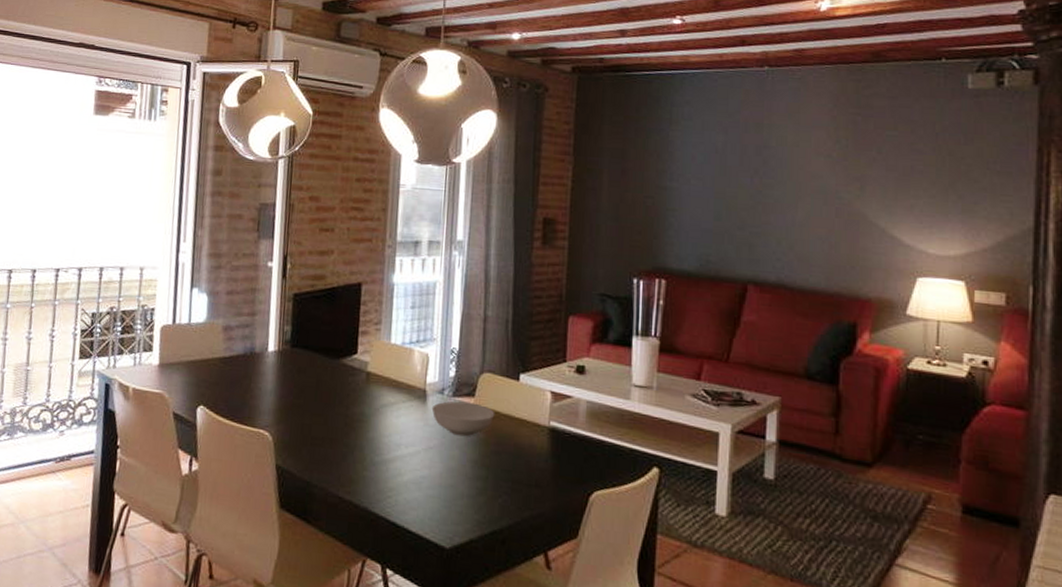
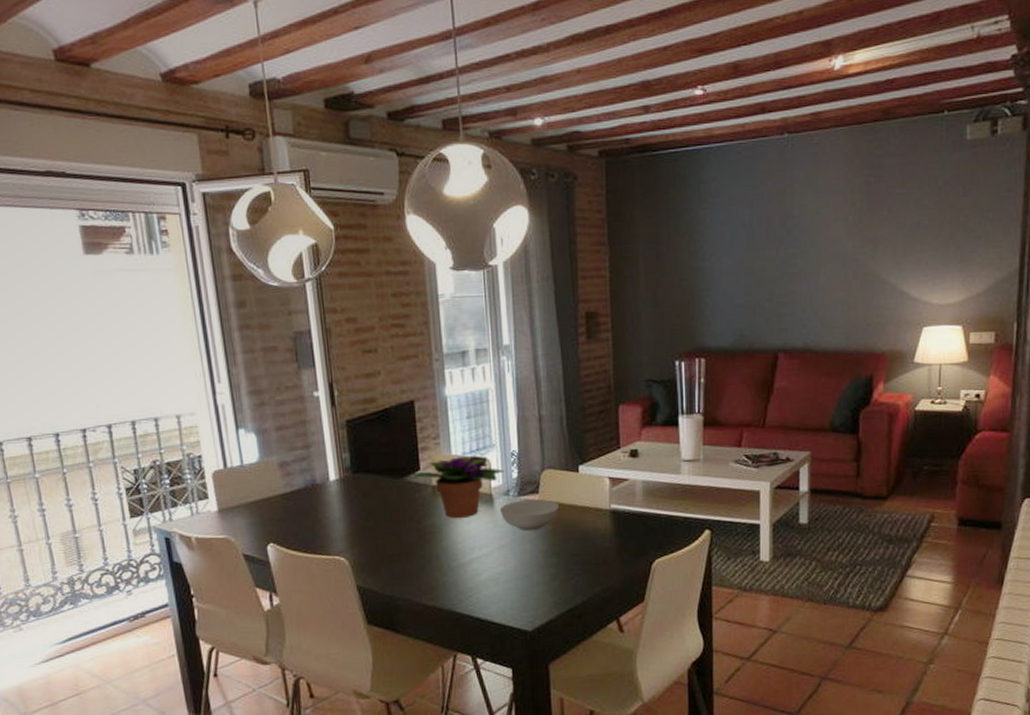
potted flower: none [349,346,441,411] -> present [413,455,504,518]

